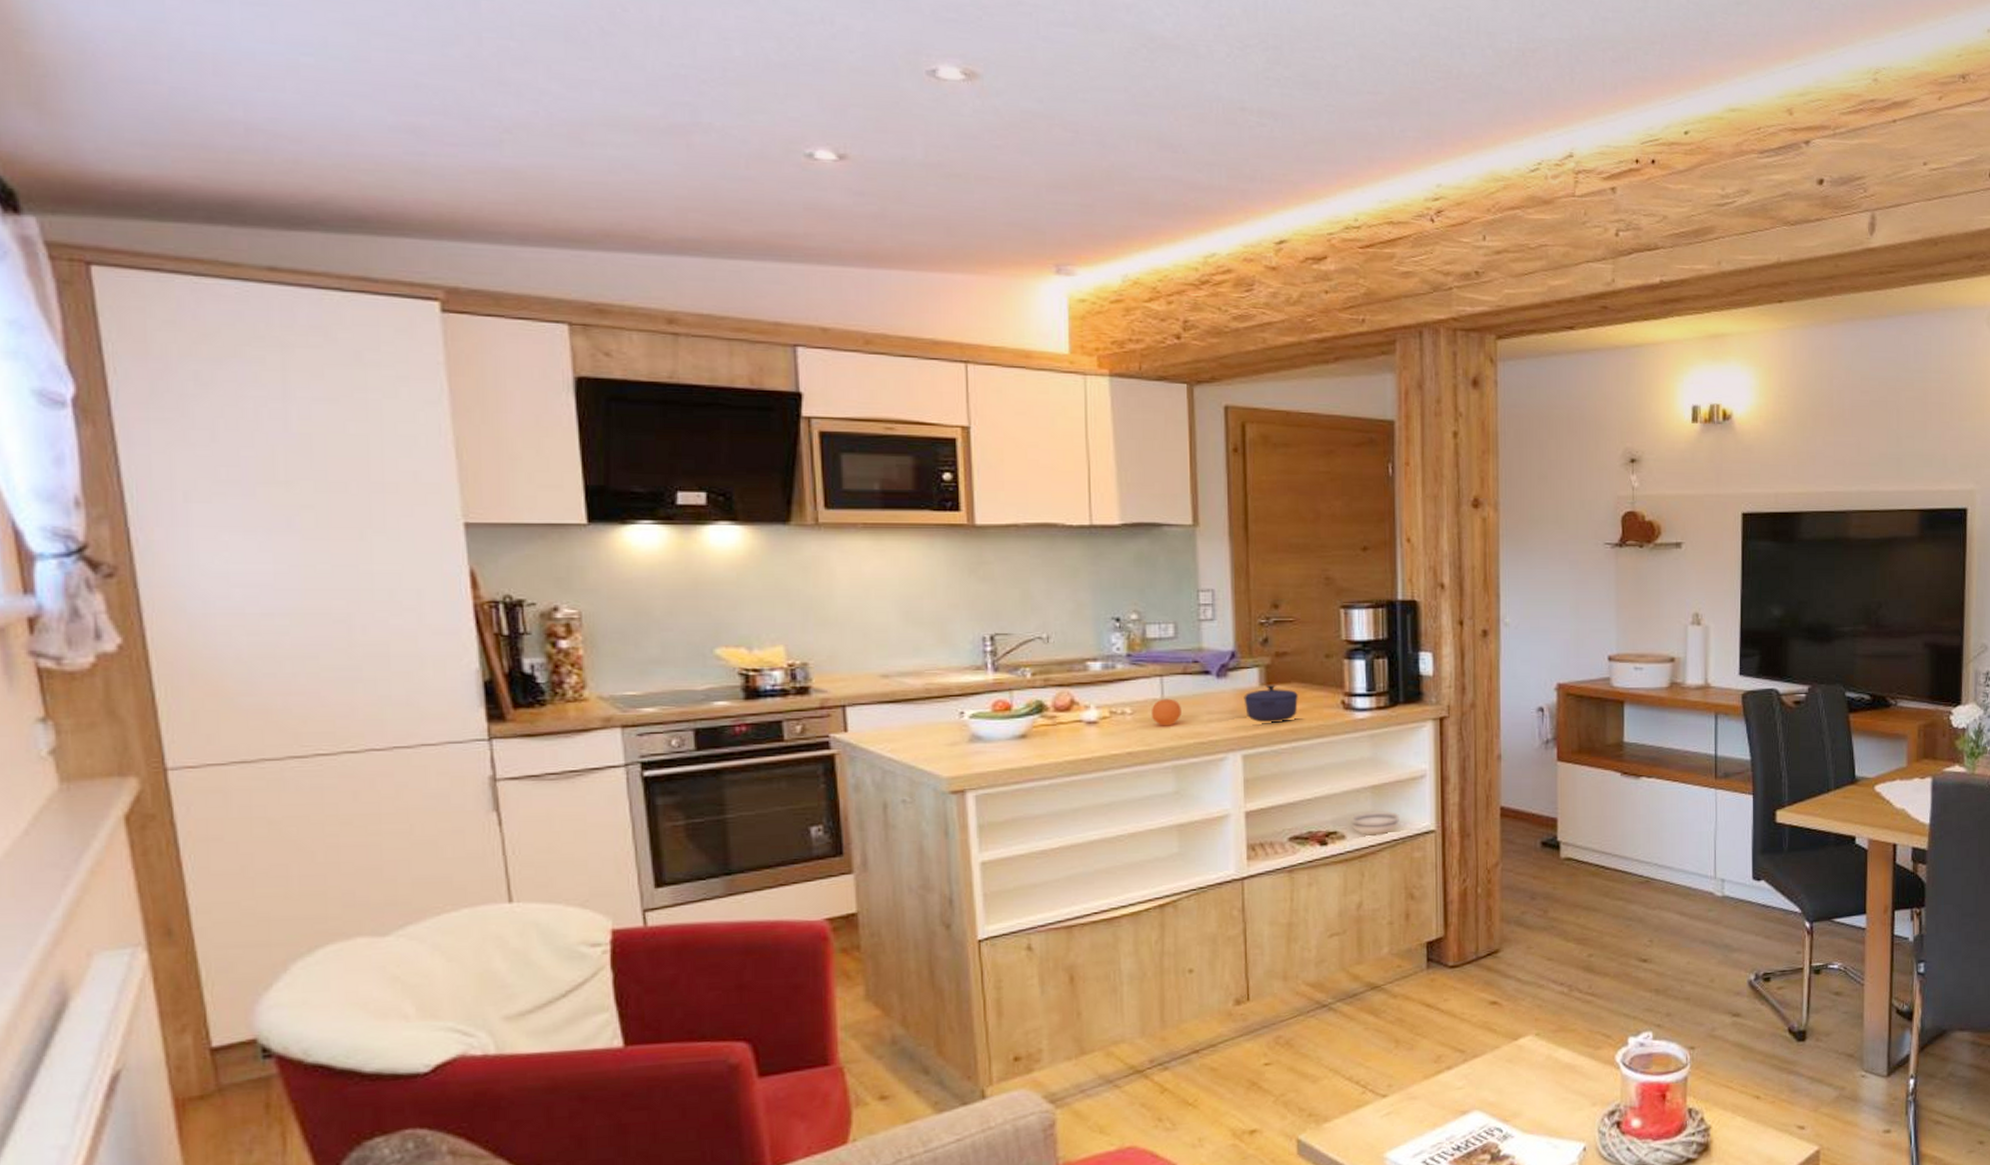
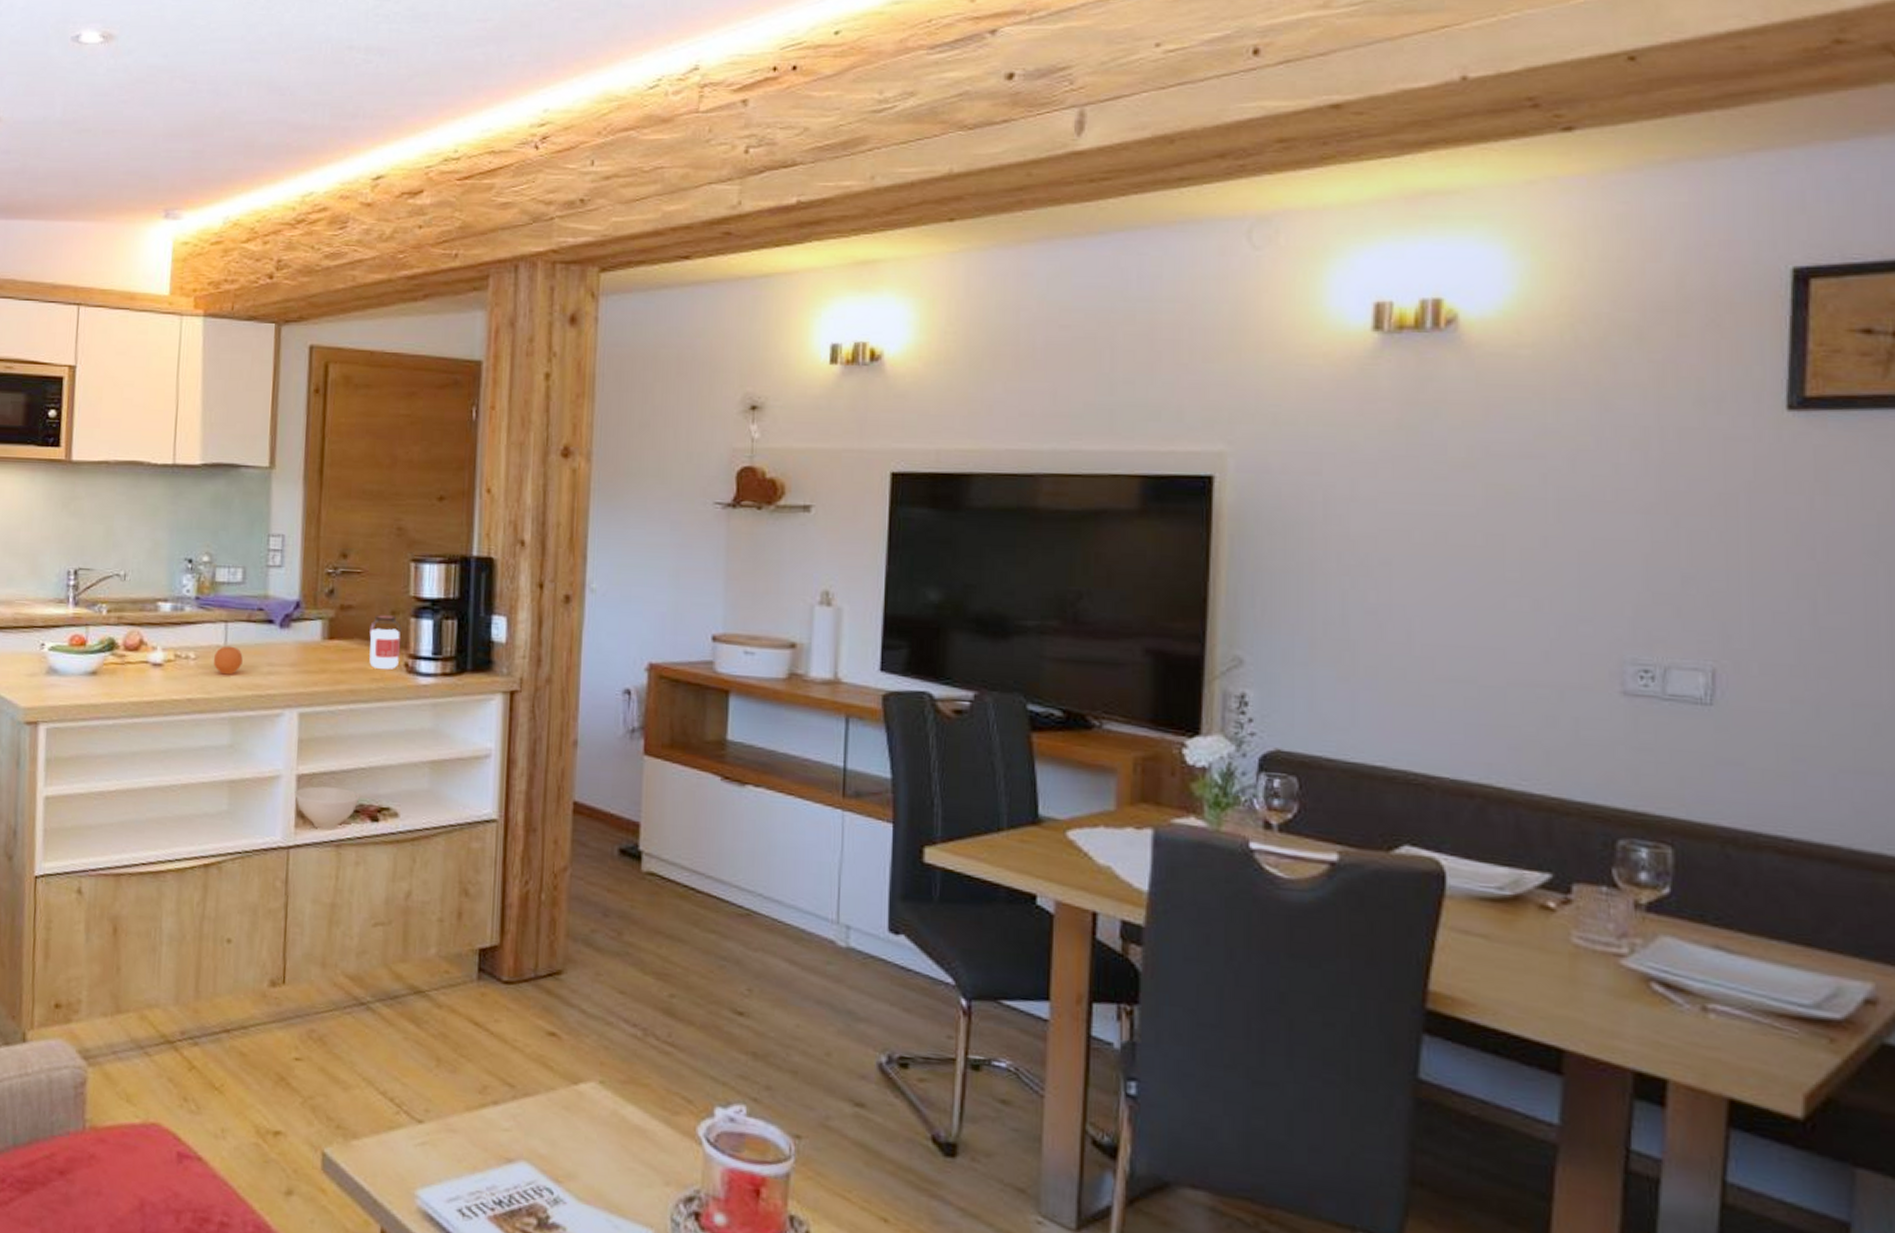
cooking pot: present [1243,684,1298,723] -> none [304,638,360,681]
bowl: none [1244,819,1308,859] -> present [295,786,360,830]
jar: none [1306,659,1337,709] -> present [369,615,402,670]
bowl: present [1351,811,1399,837] -> none [405,789,459,819]

